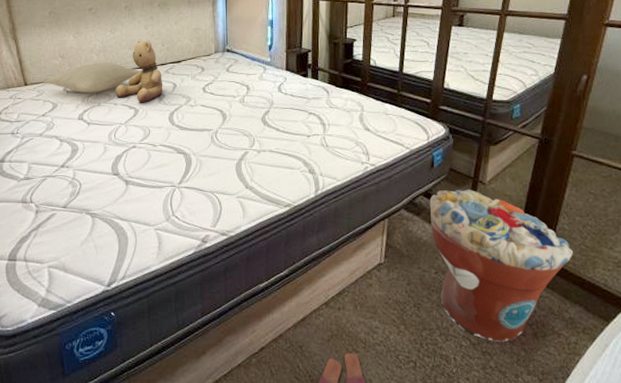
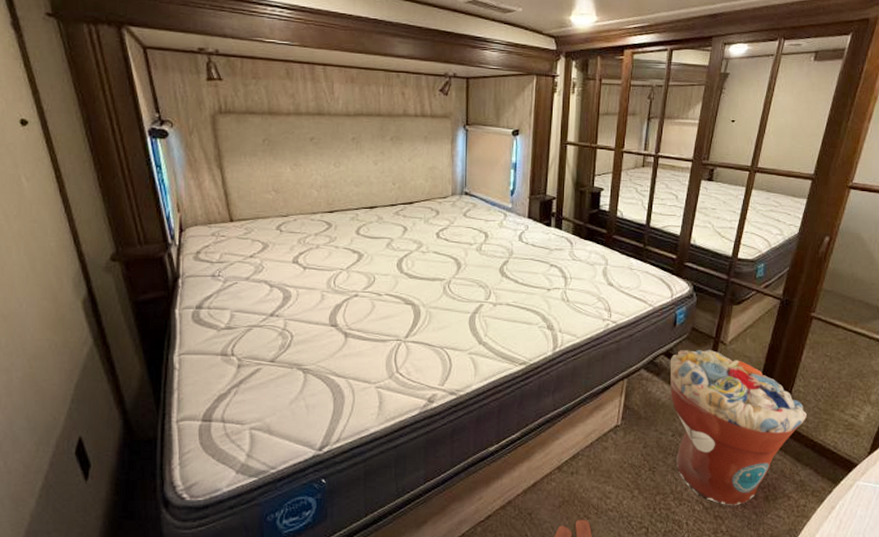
pillow: present [44,62,141,93] -> none [253,199,368,234]
teddy bear: present [115,39,163,103] -> none [337,175,392,247]

